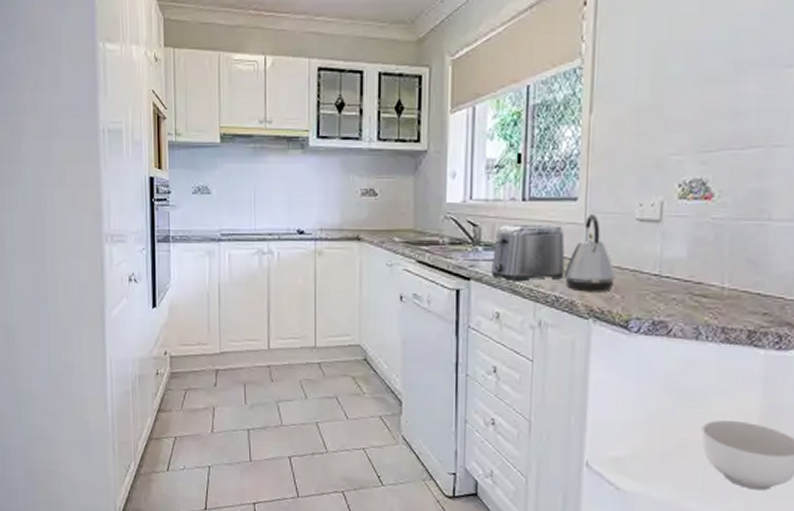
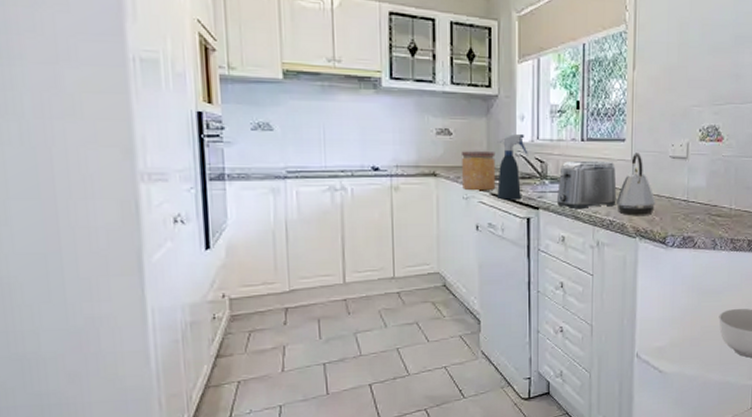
jar: none [387,212,423,258] -> present [462,150,496,191]
spray bottle: none [424,194,460,269] -> present [497,134,528,200]

